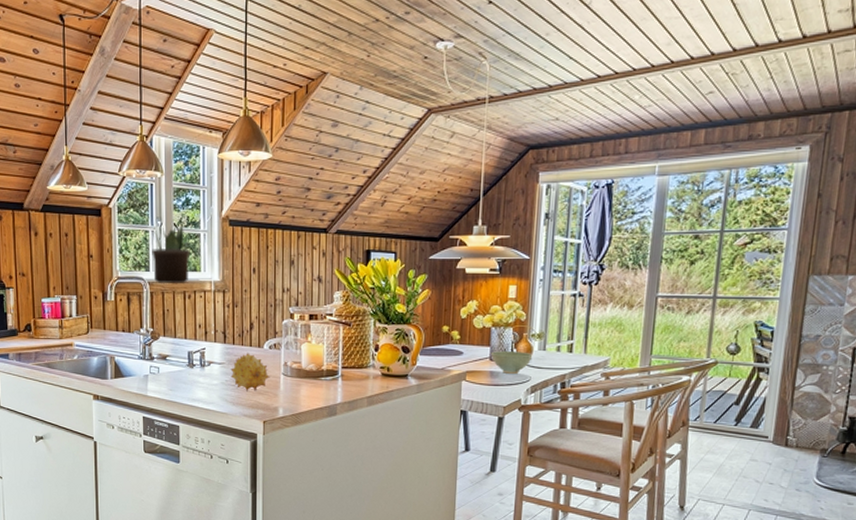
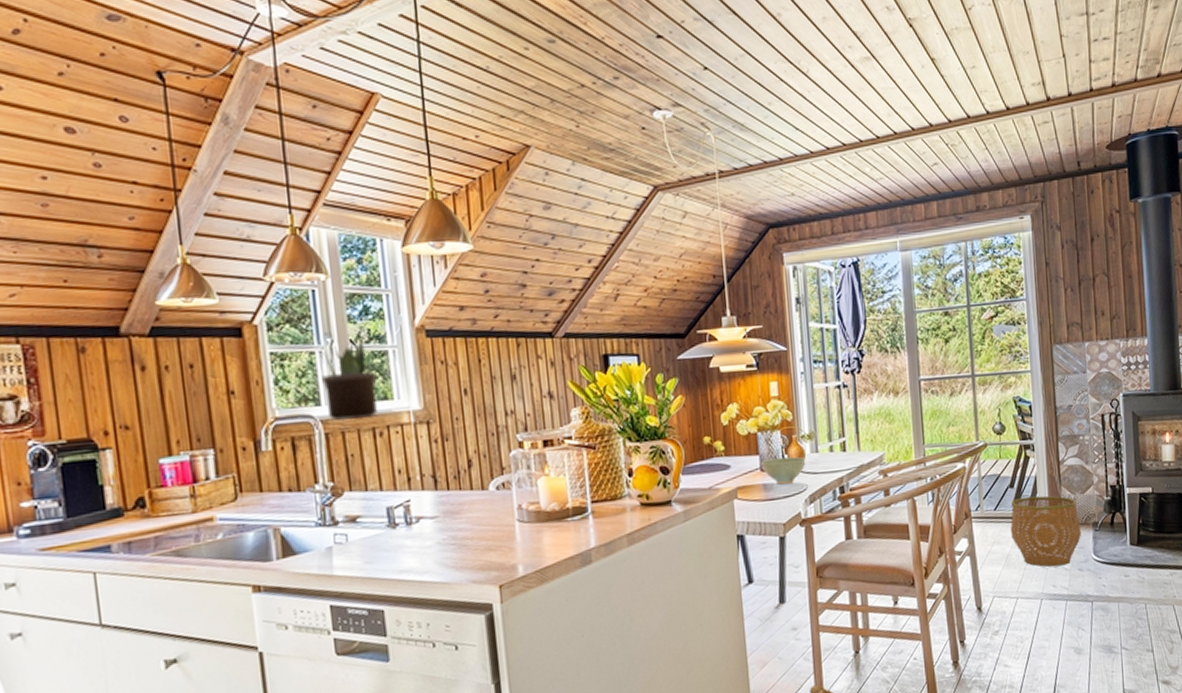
fruit: present [230,353,270,391] -> none [447,499,502,549]
basket: none [727,412,807,484] -> present [1010,494,1082,567]

